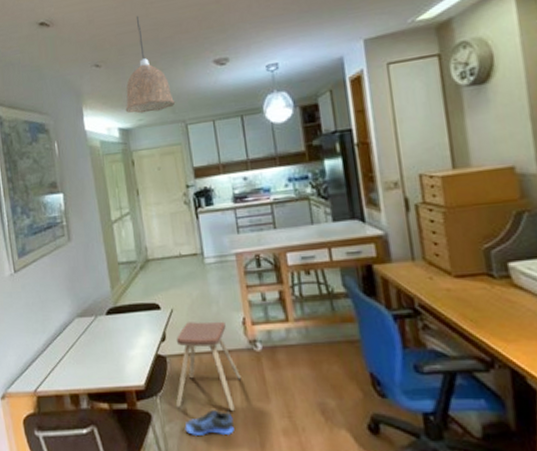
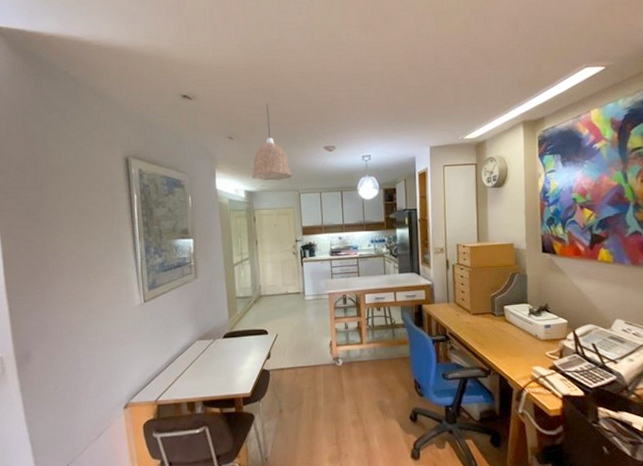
music stool: present [175,321,242,412] -> none [274,343,326,411]
sneaker: present [185,409,234,436] -> none [280,409,317,429]

